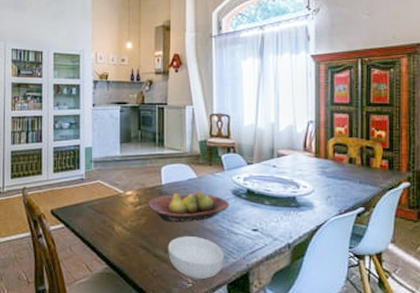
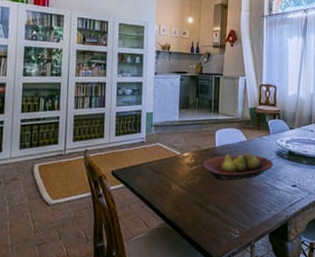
cereal bowl: present [168,236,224,279] -> none [219,193,268,230]

